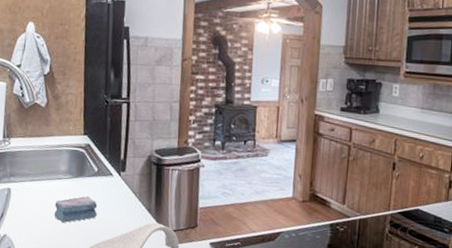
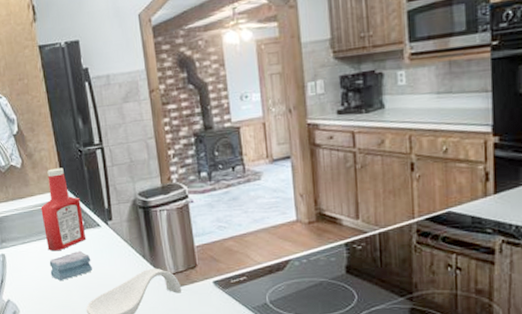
ketchup bottle: none [56,113,98,193] -> present [40,168,87,251]

